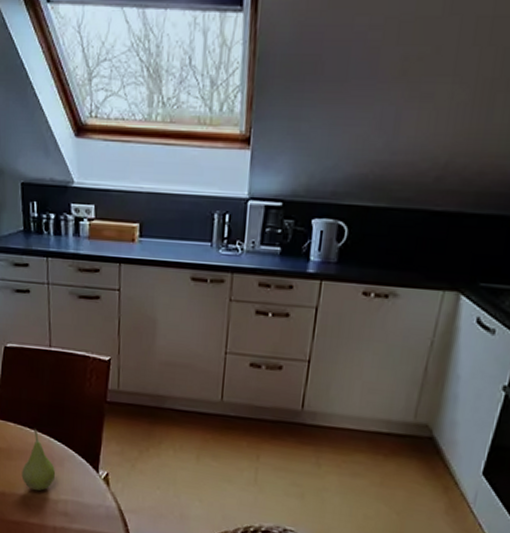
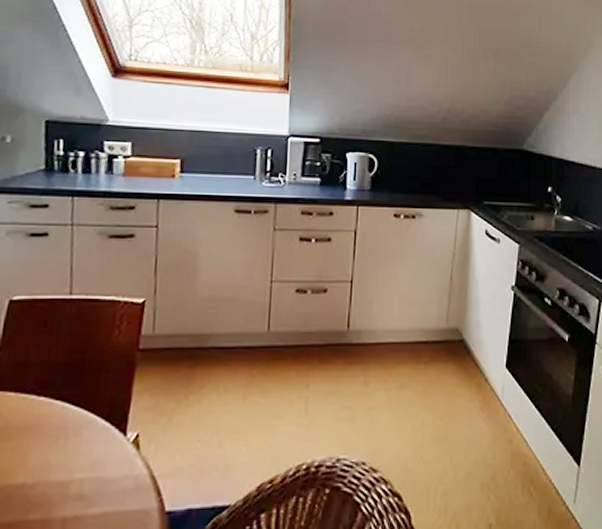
fruit: present [21,428,56,491] -> none [21,394,70,475]

